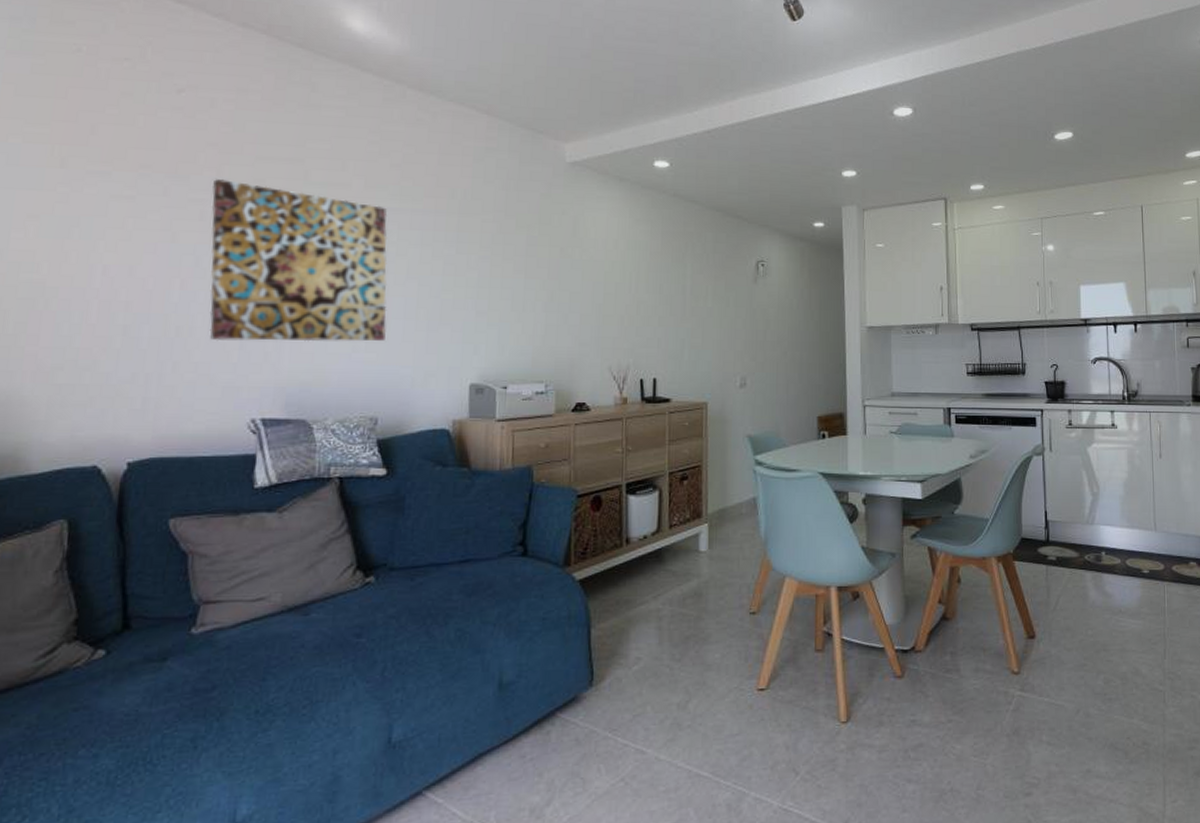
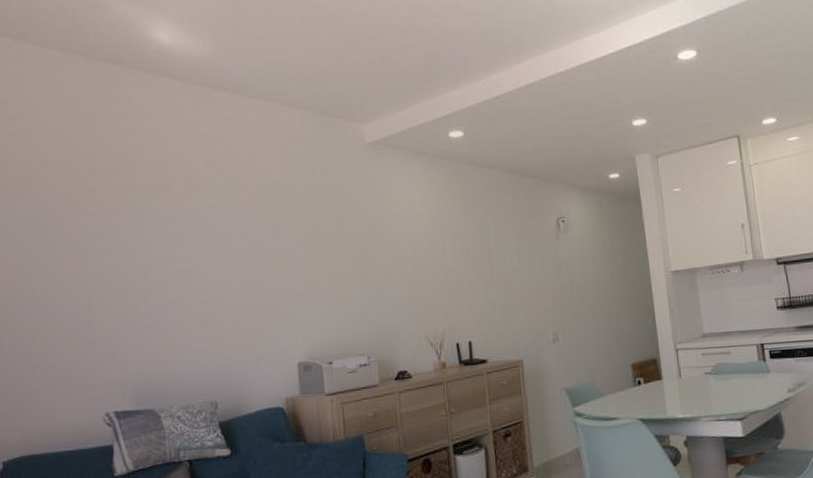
wall art: present [209,179,388,342] -> none [51,194,217,344]

